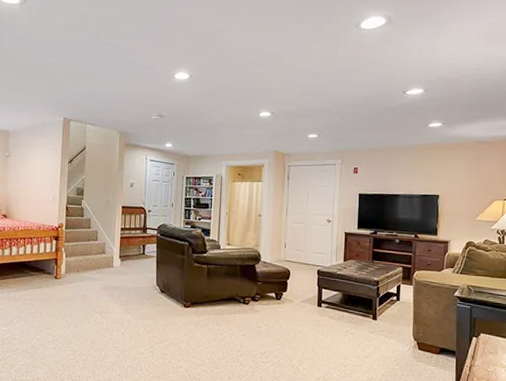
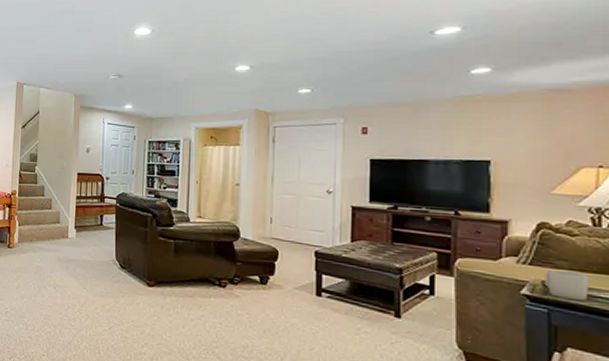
mug: none [469,276,495,299] -> present [543,269,589,302]

